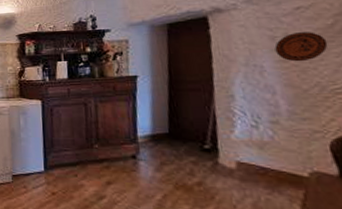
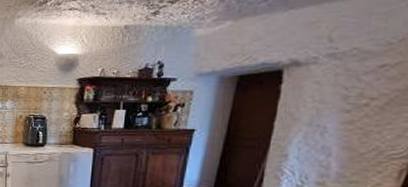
decorative plate: present [274,32,328,62] -> none [343,93,402,125]

